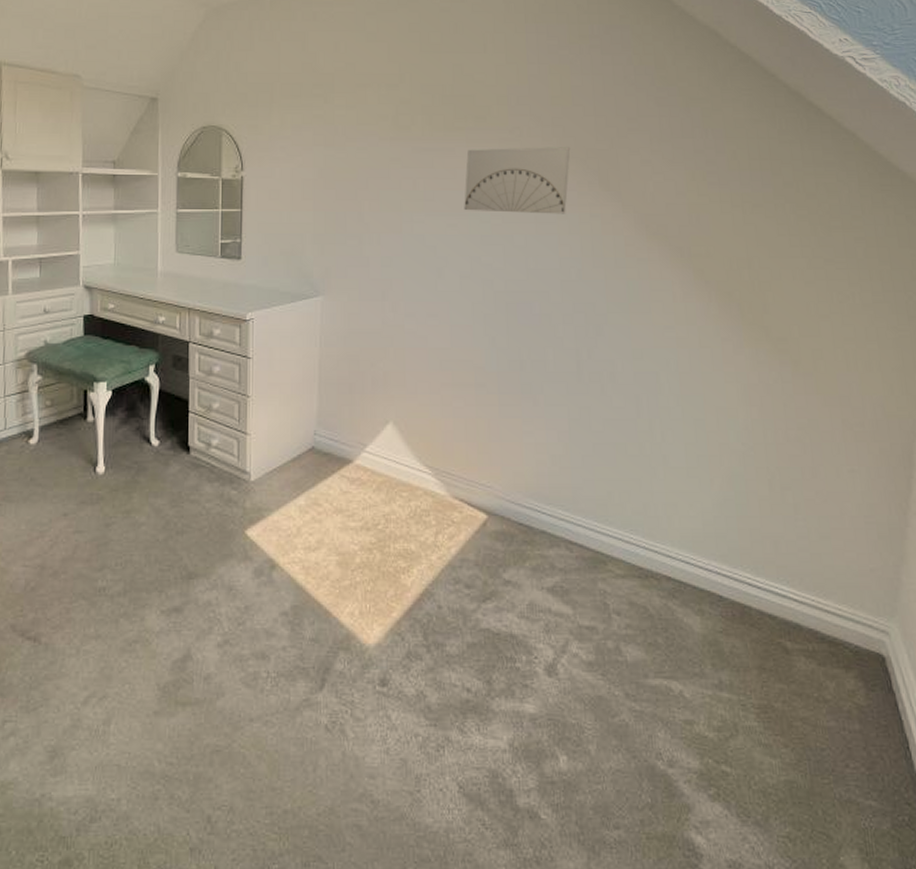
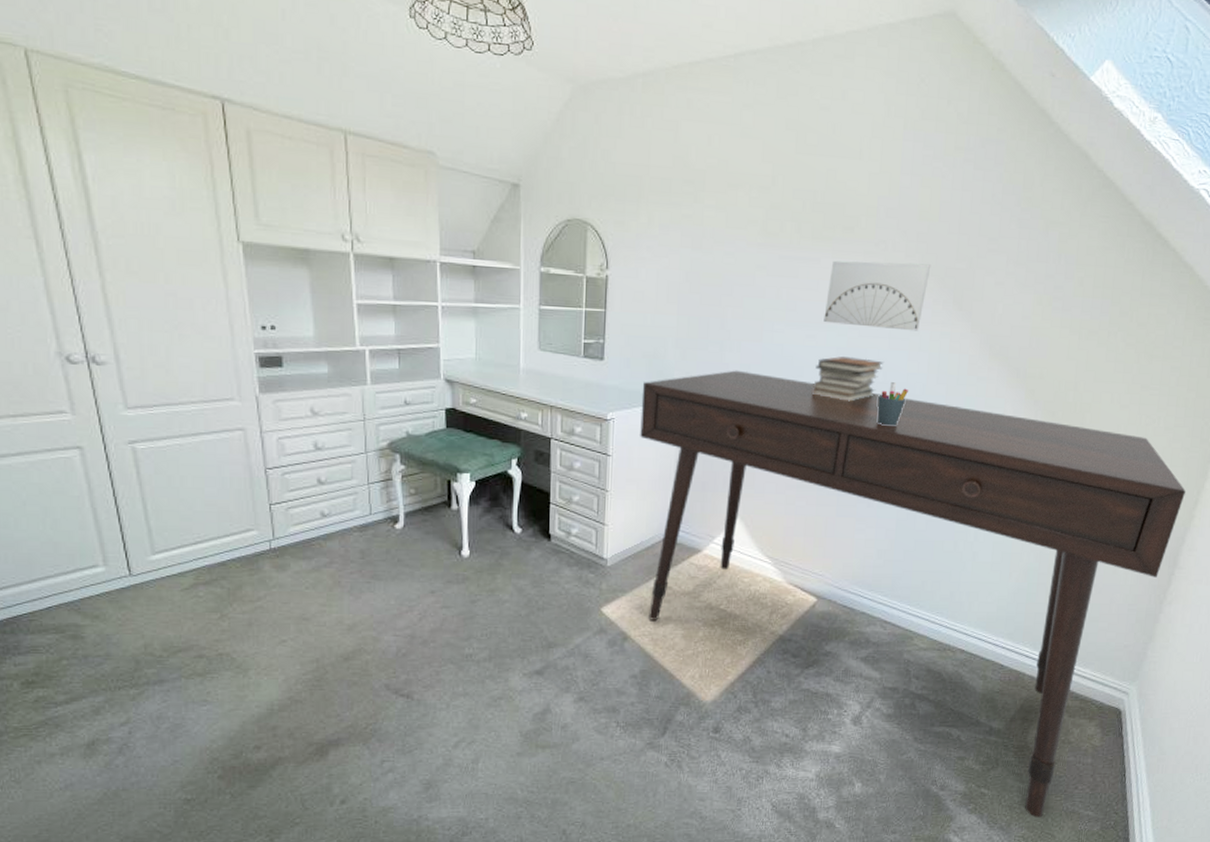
desk: none [281,263,905,809] -> present [640,370,1187,818]
book stack: none [459,244,533,291] -> present [812,356,883,402]
pen holder: none [531,267,563,315] -> present [877,381,908,426]

